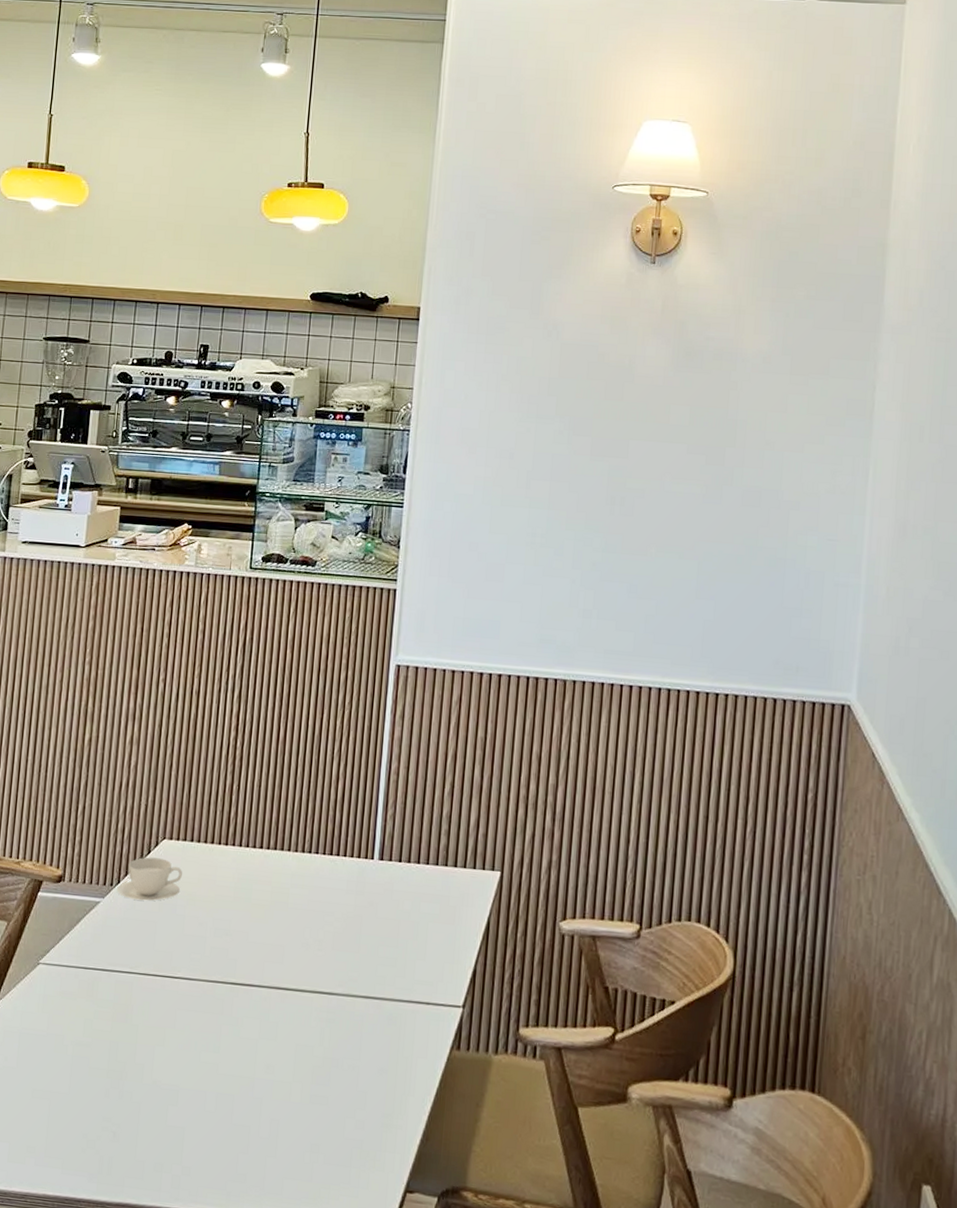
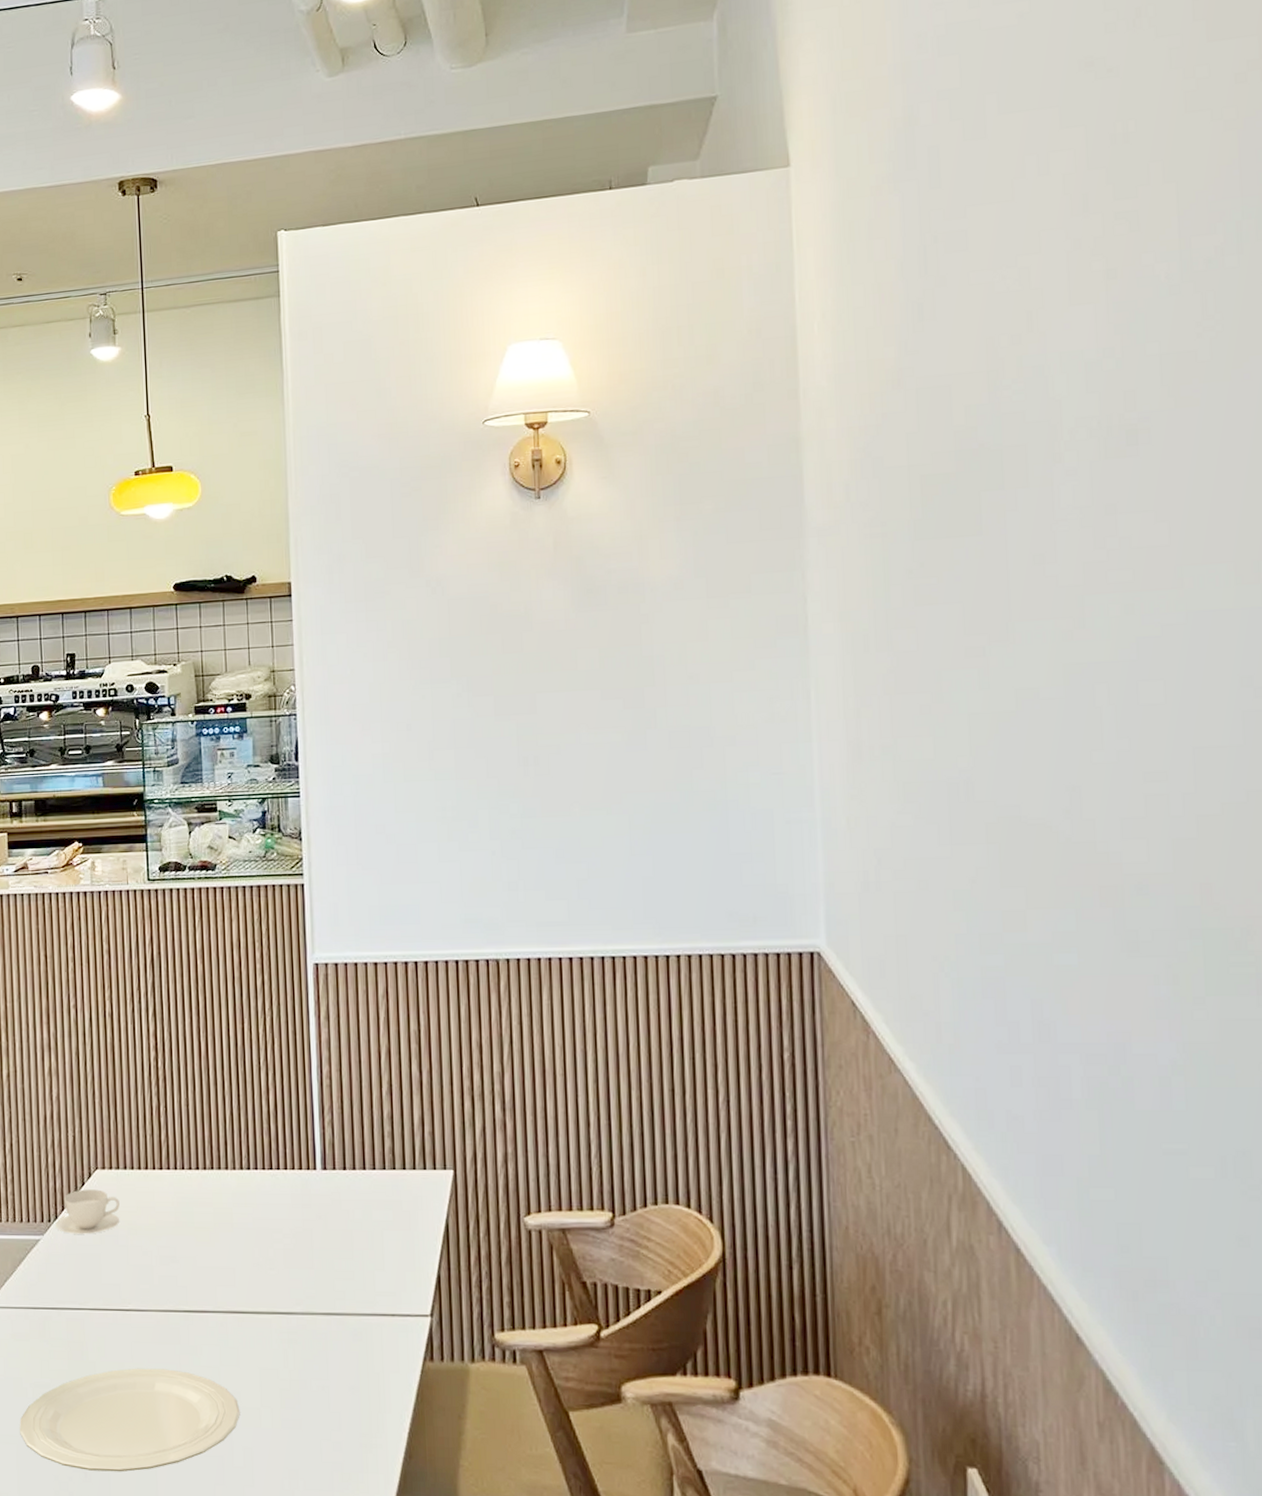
plate: none [55,1034,272,1135] -> present [20,1368,240,1472]

